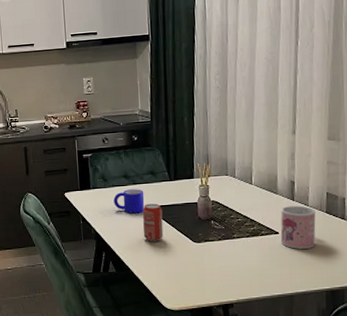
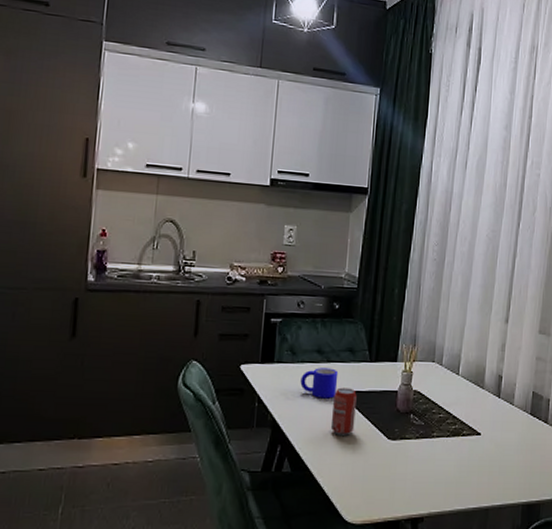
mug: present [280,206,316,249] -> none [482,404,520,454]

